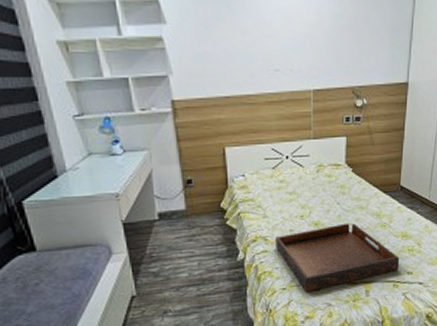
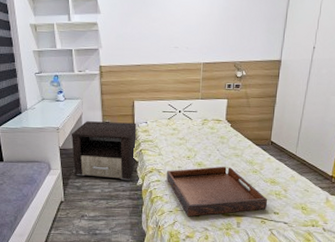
nightstand: none [137,177,234,258] -> present [71,121,137,180]

